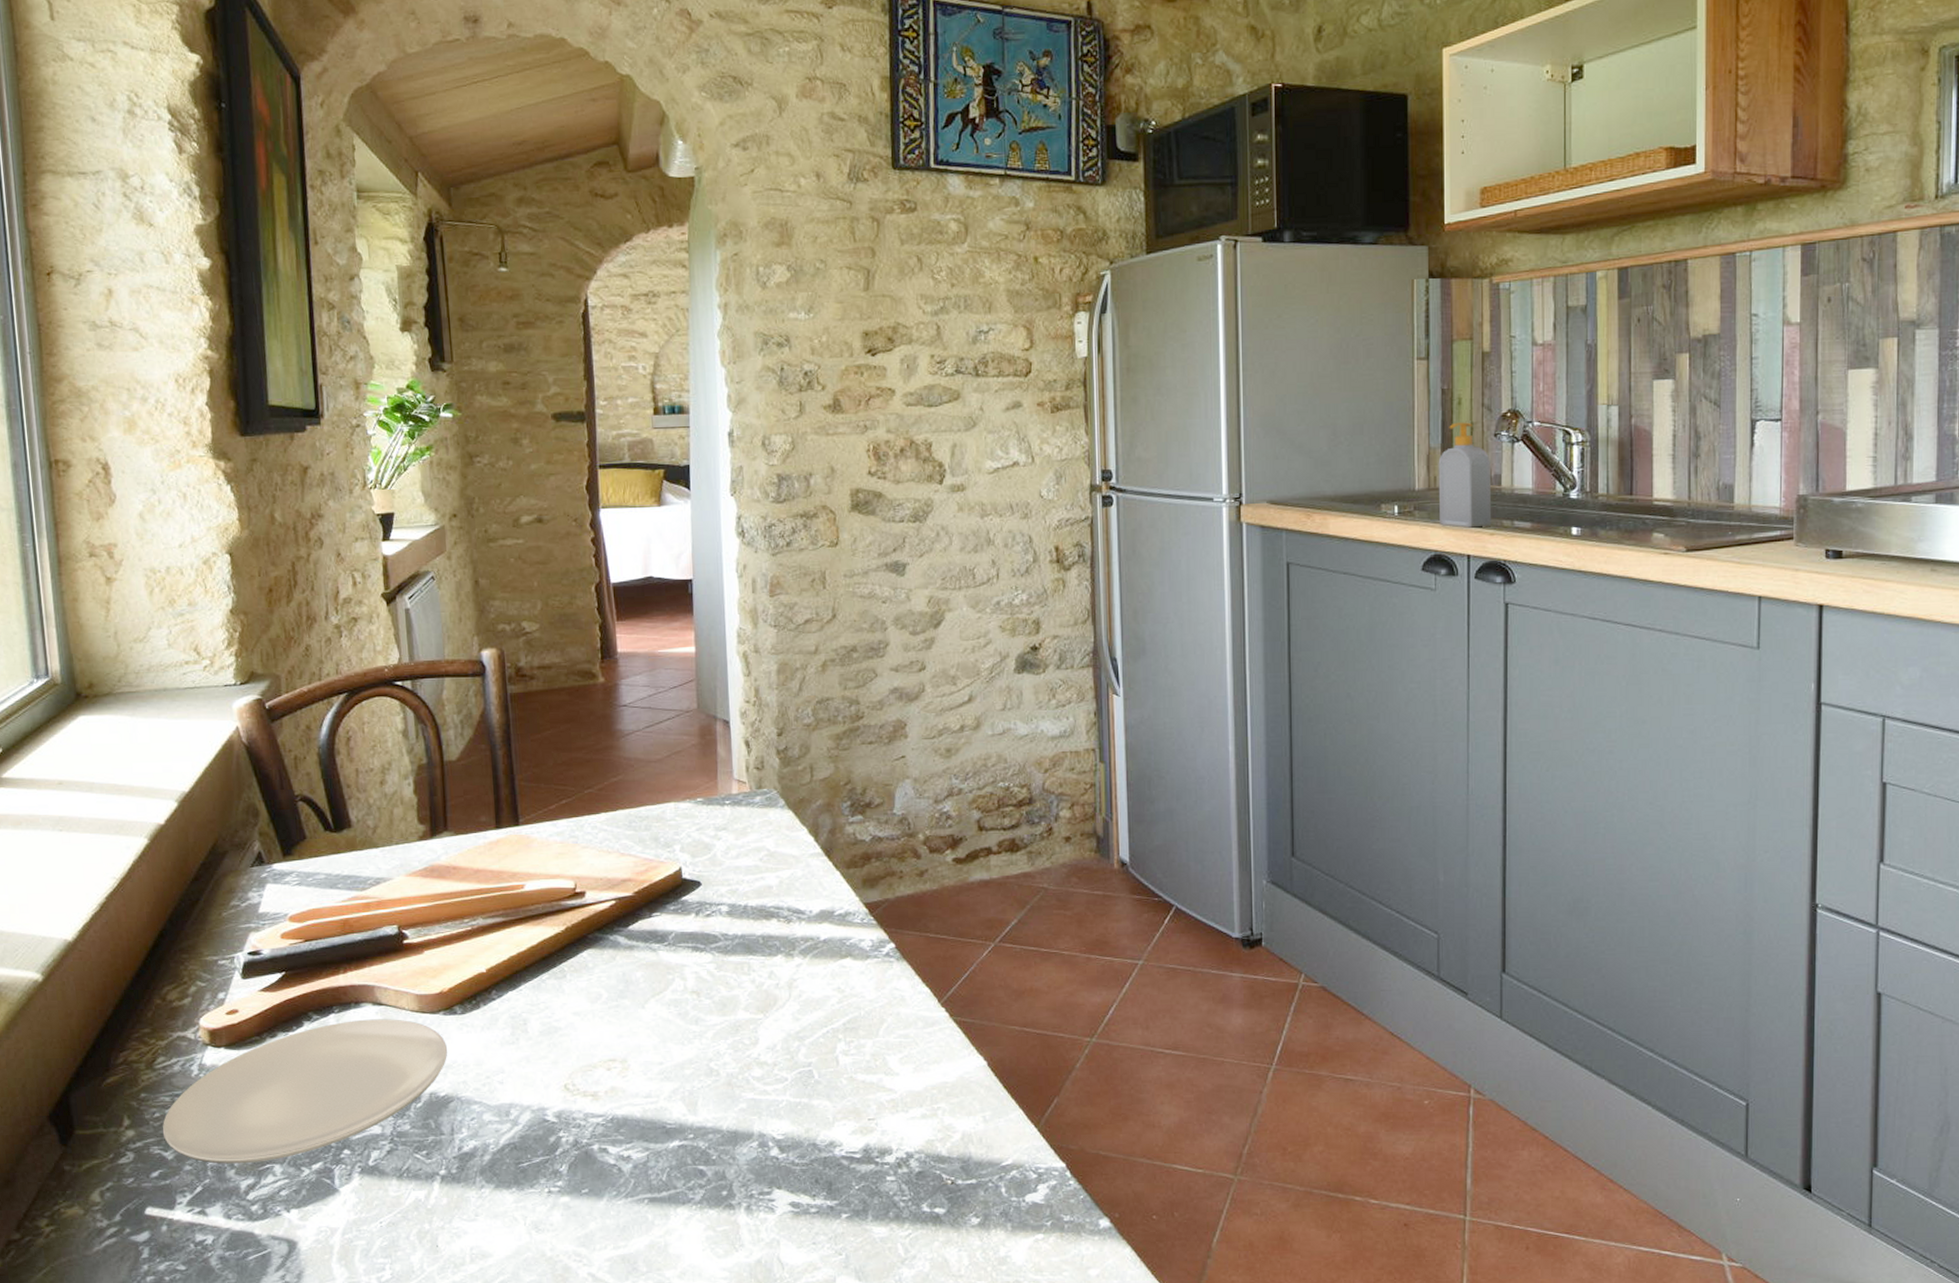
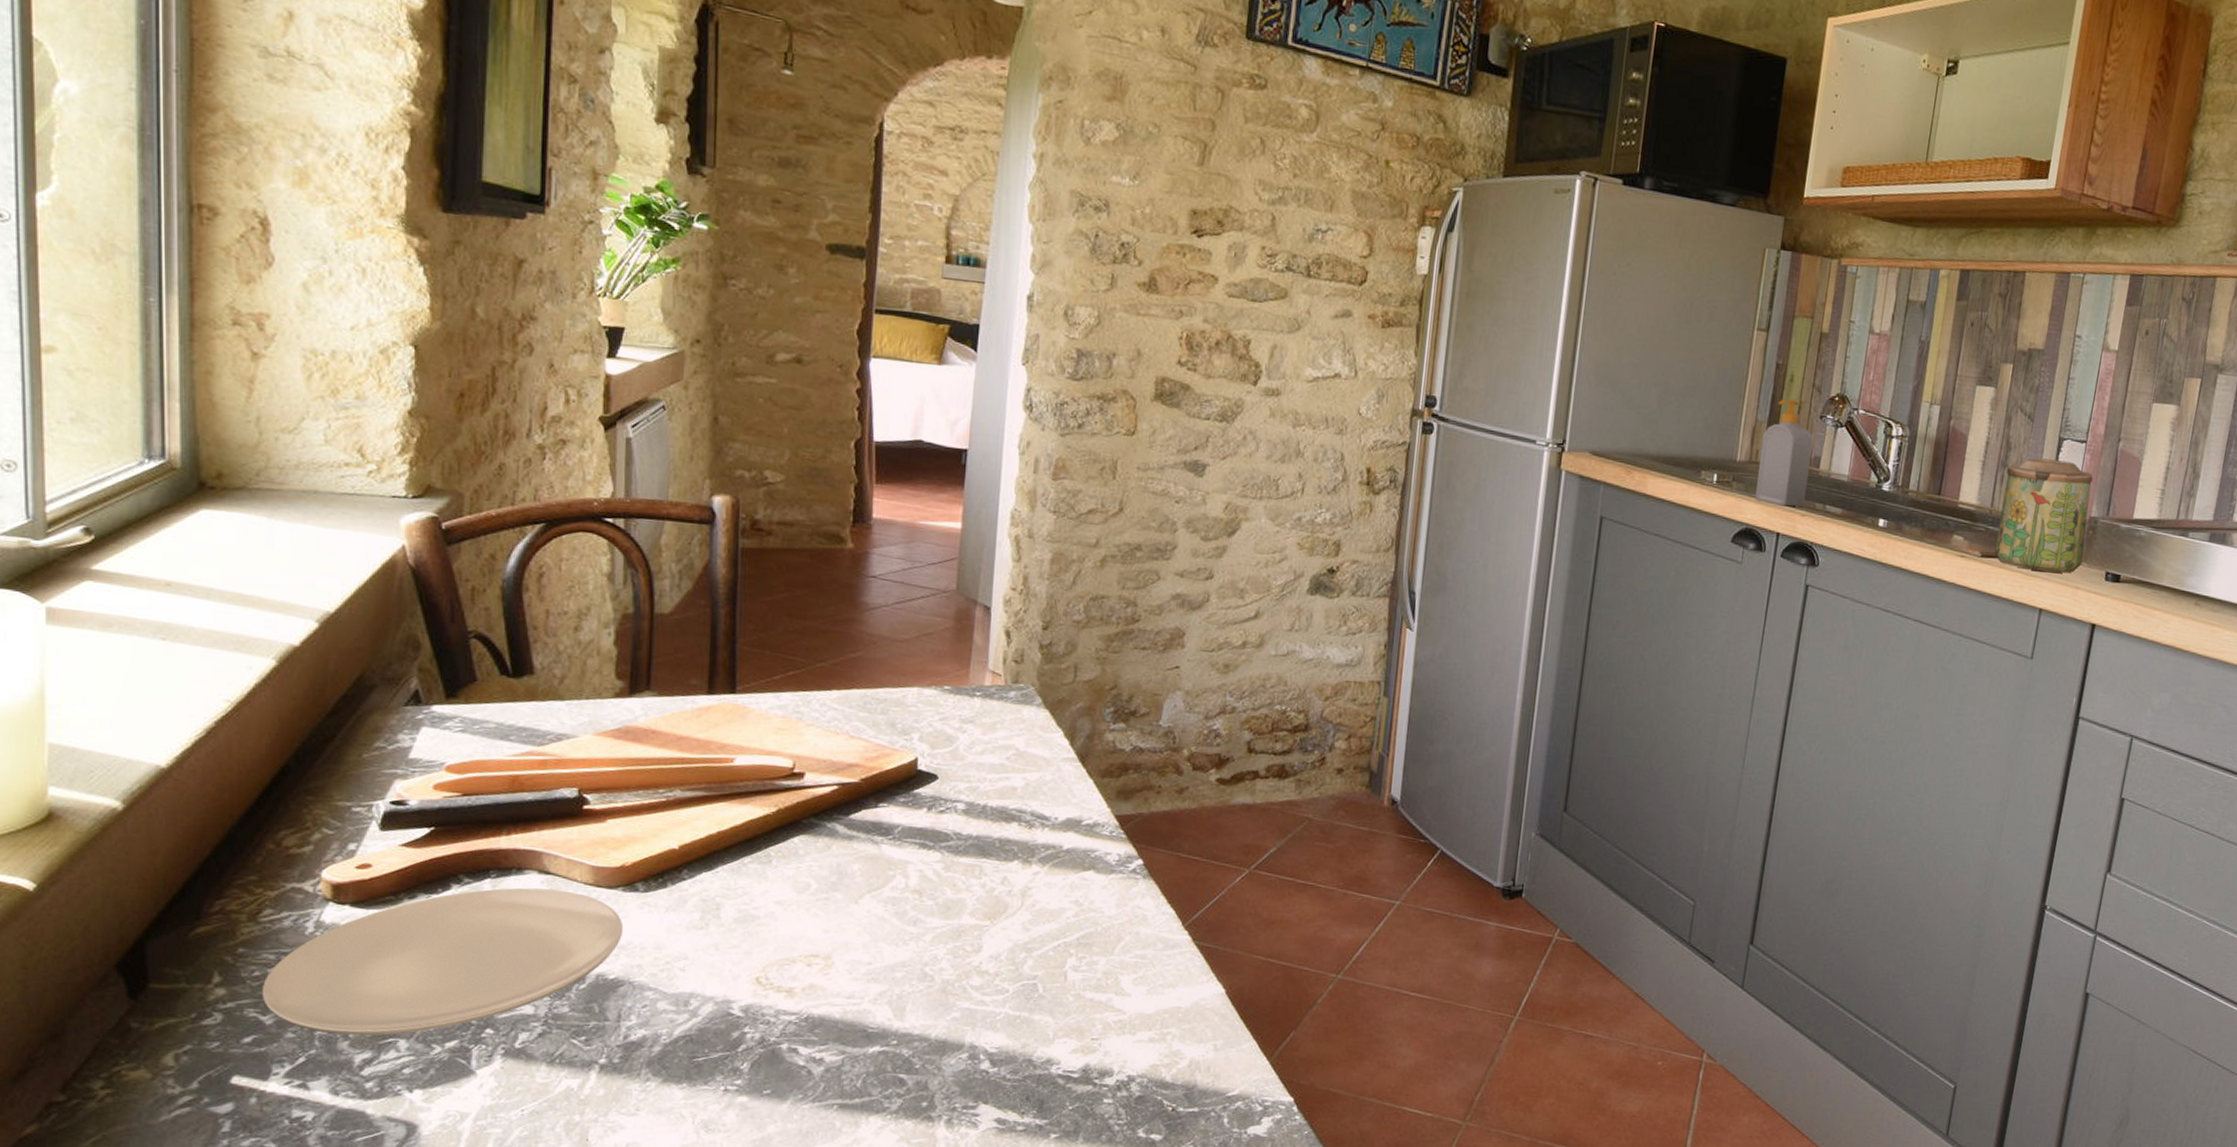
canister: none [1699,442,1798,558] -> present [1994,458,2093,573]

